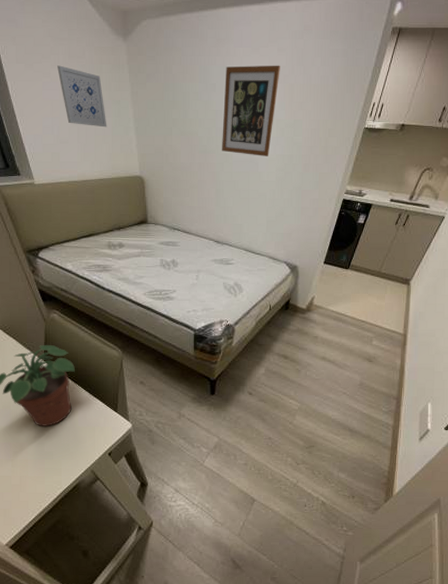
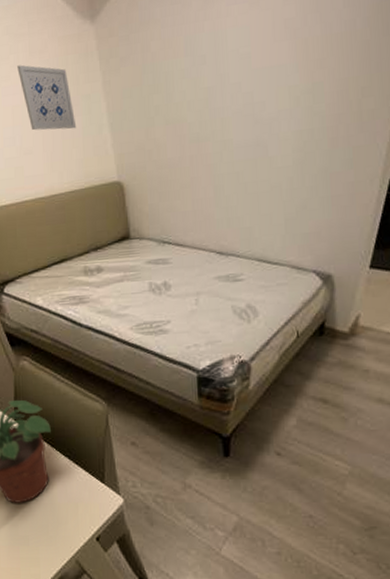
wall art: present [222,65,280,156] -> none [217,17,289,138]

